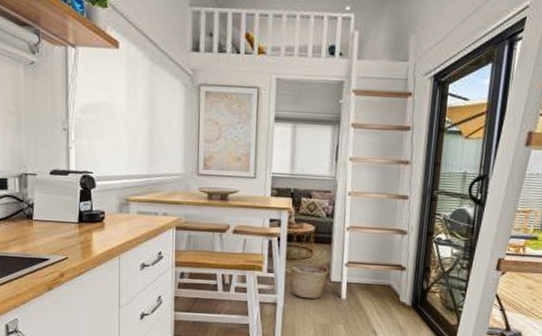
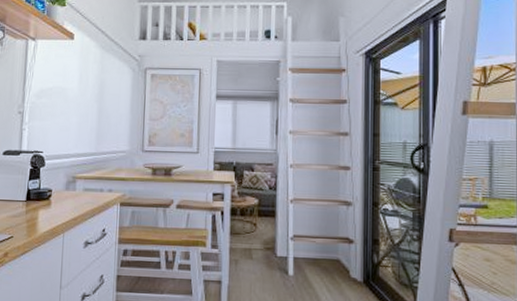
basket: present [290,263,329,299] -> none [234,237,274,276]

